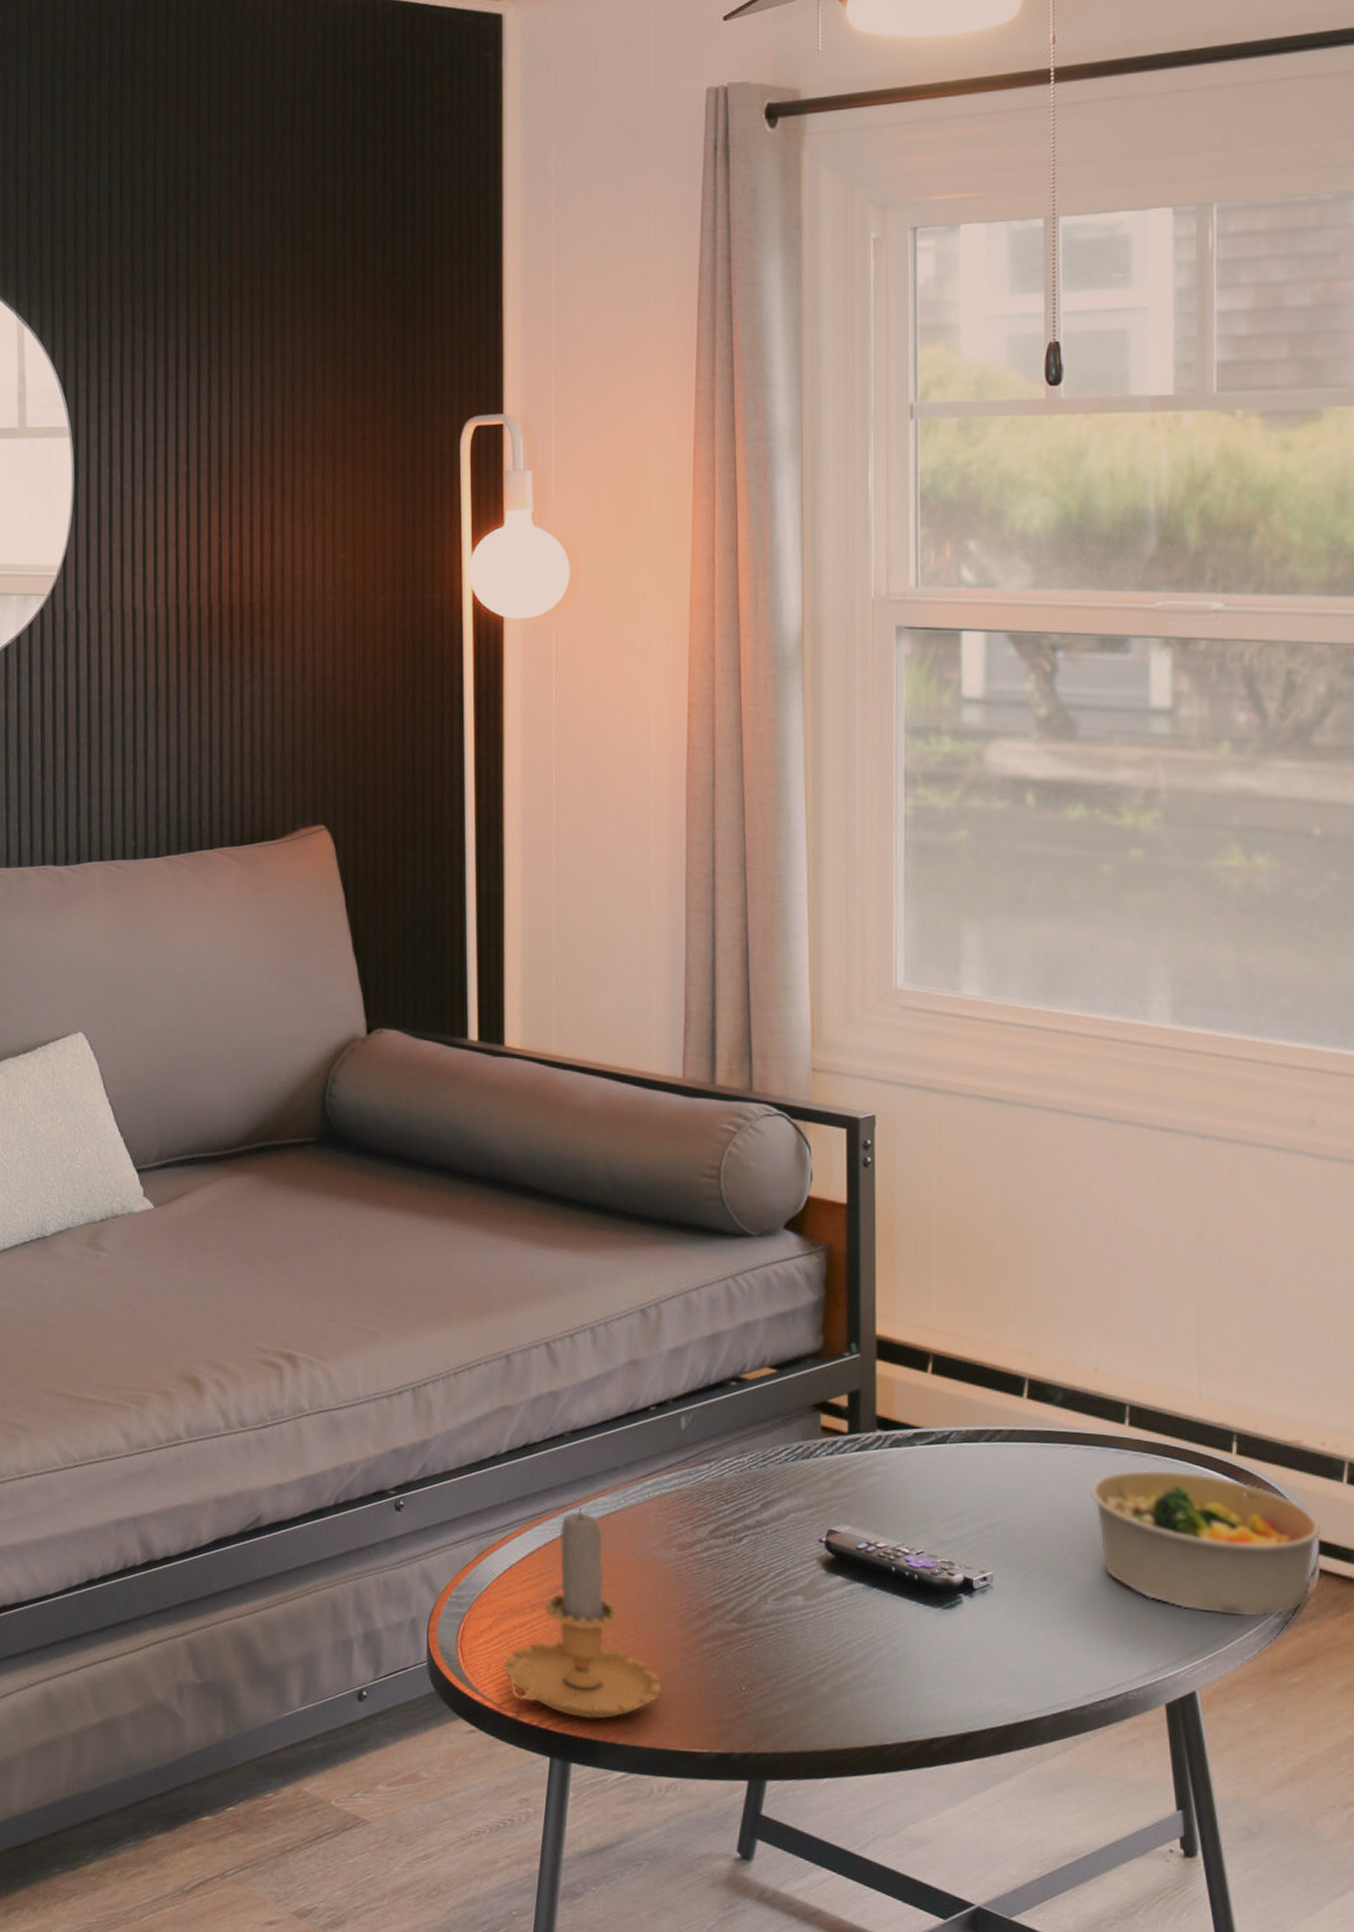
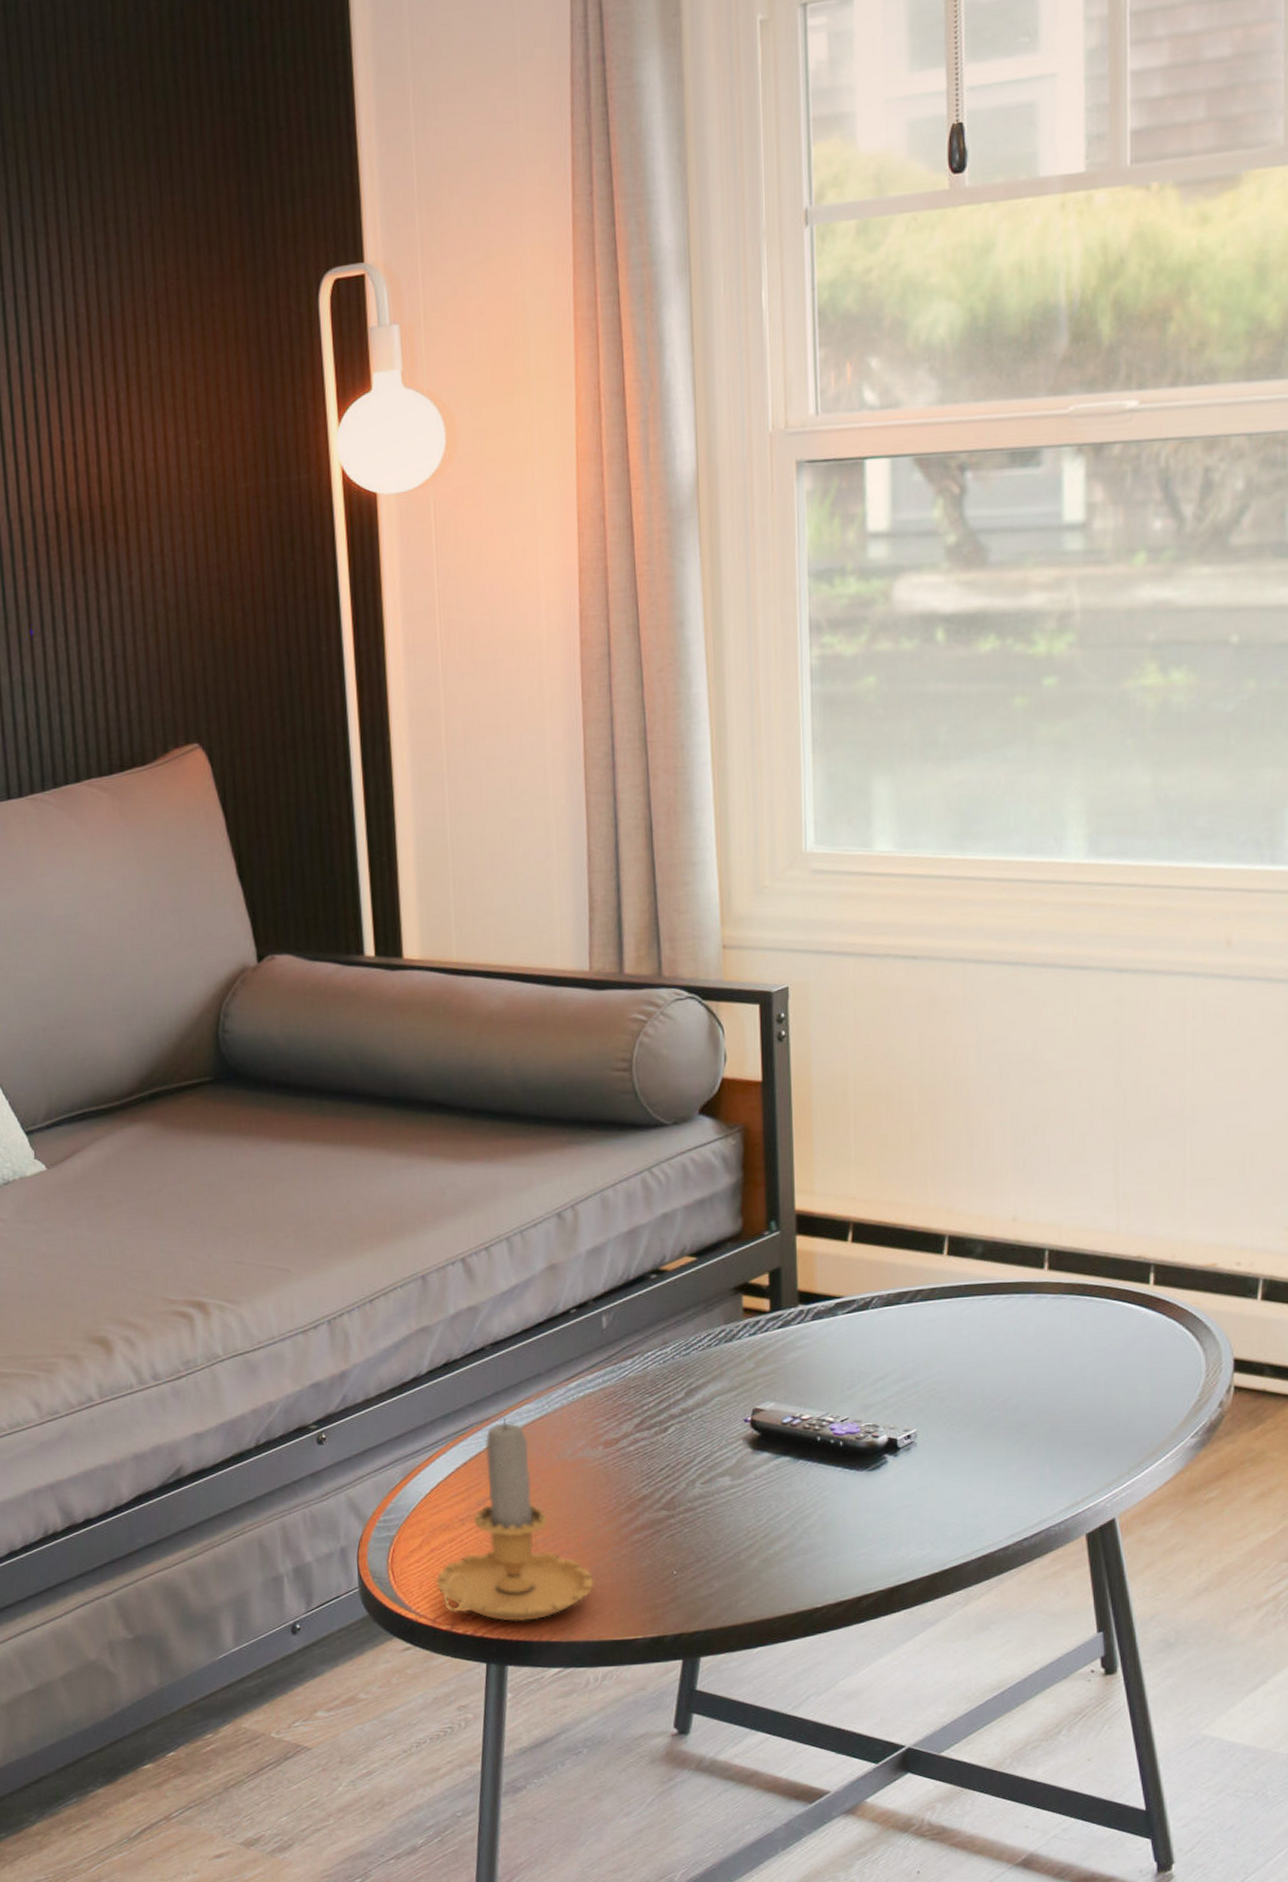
bowl: present [1089,1469,1322,1617] -> none [1010,1308,1237,1442]

